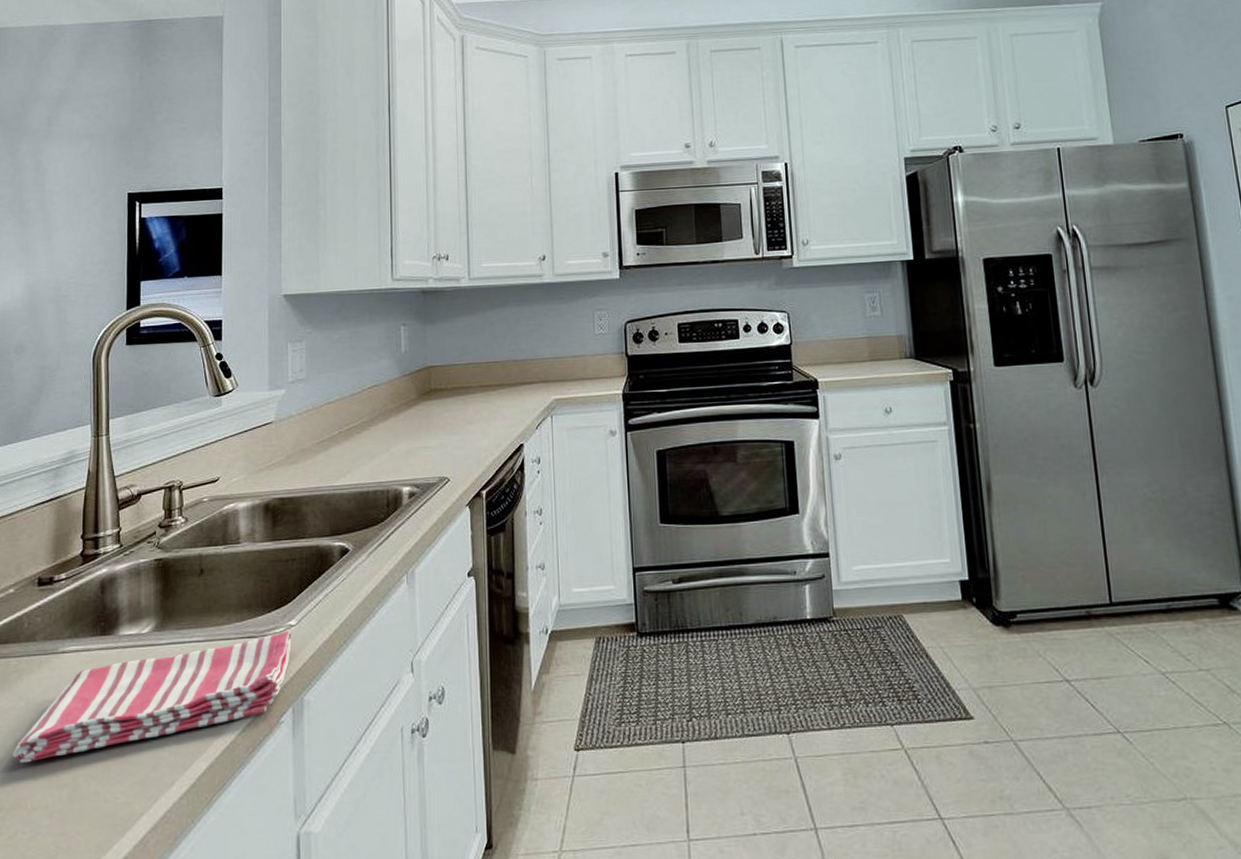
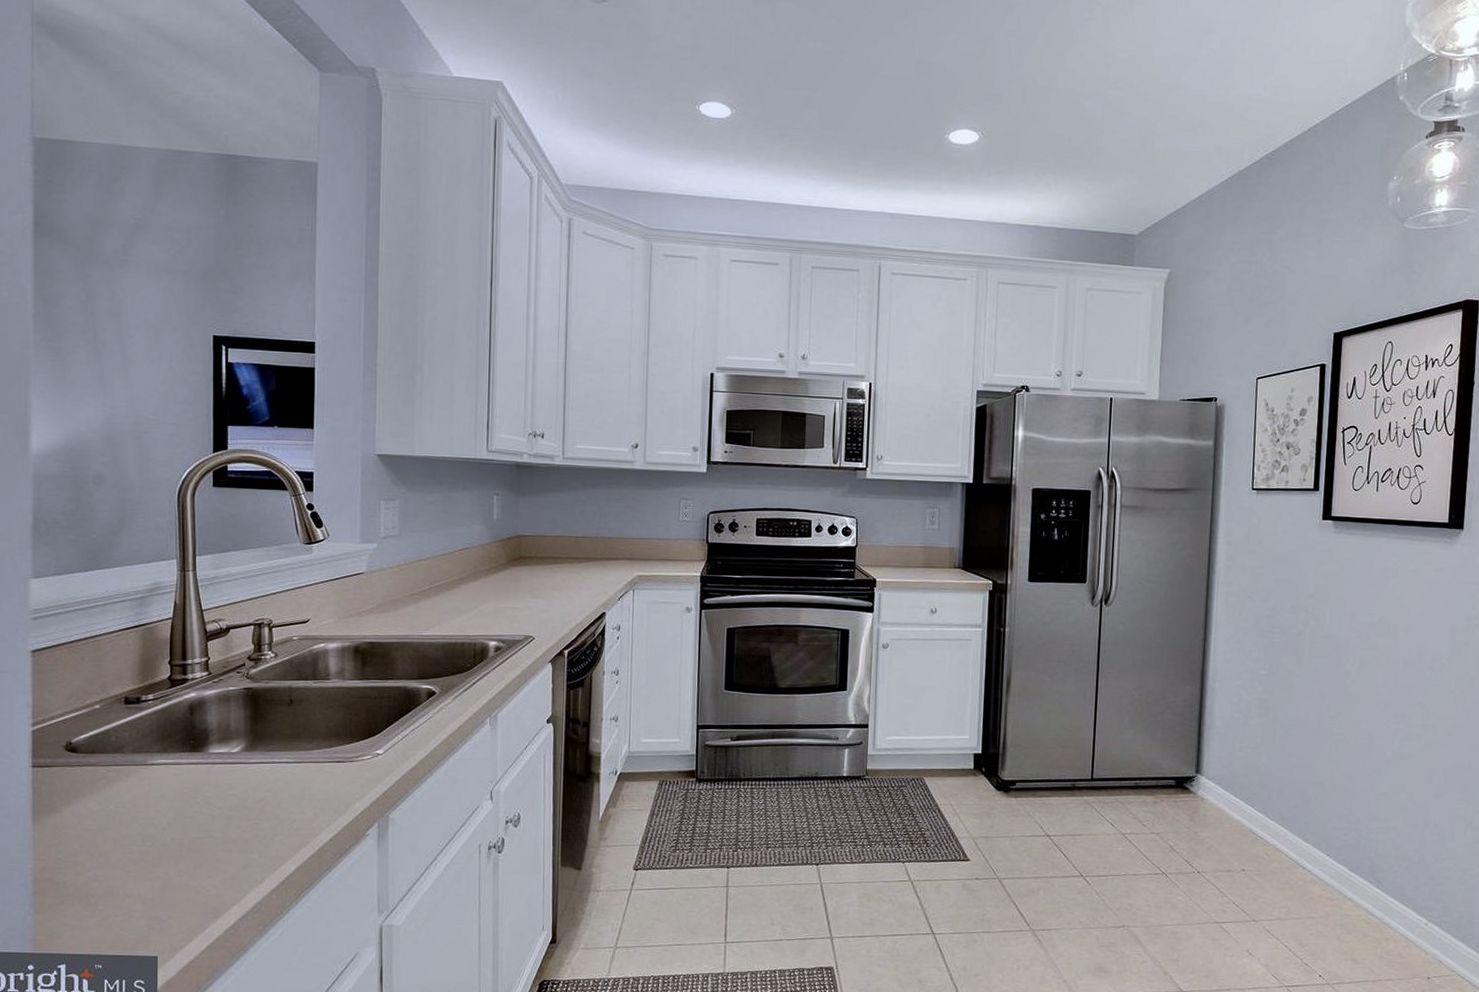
dish towel: present [13,630,292,763] -> none [103,758,379,858]

